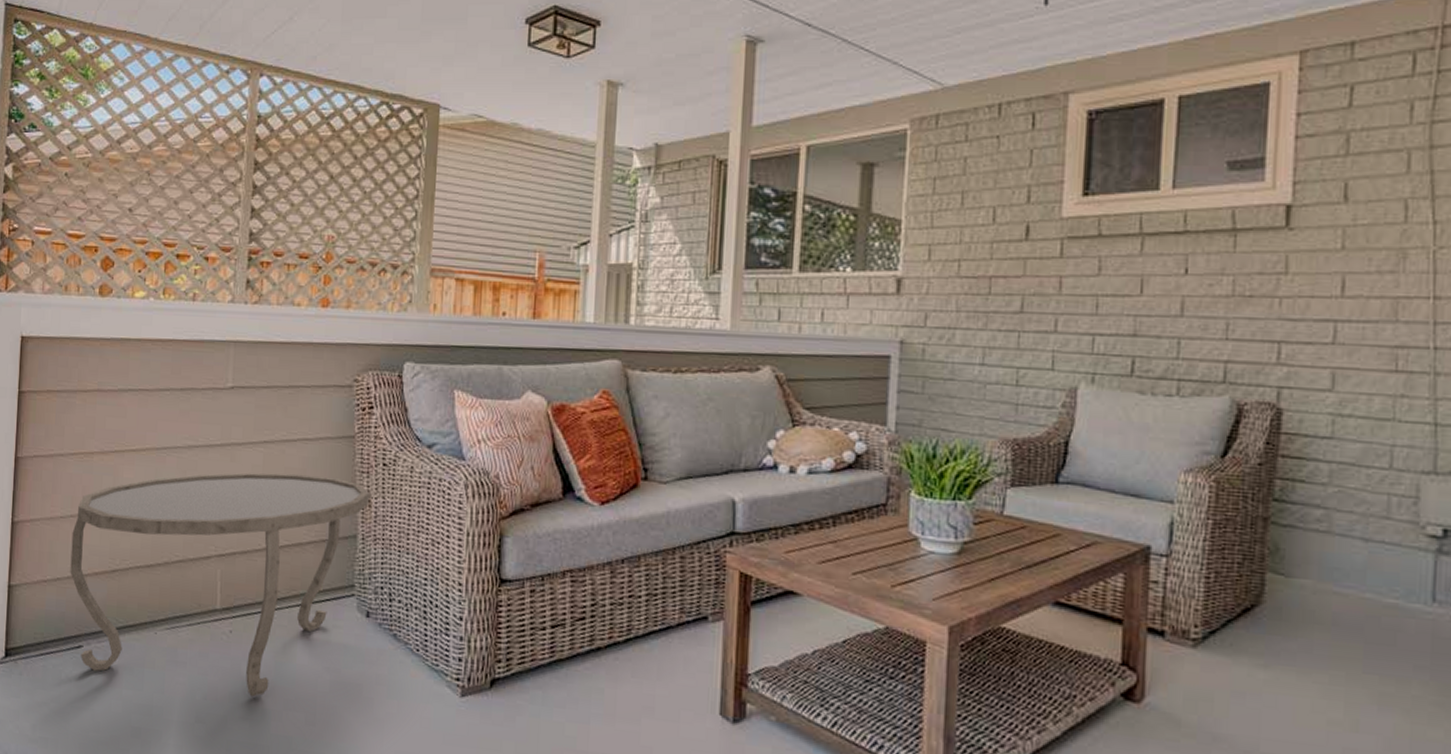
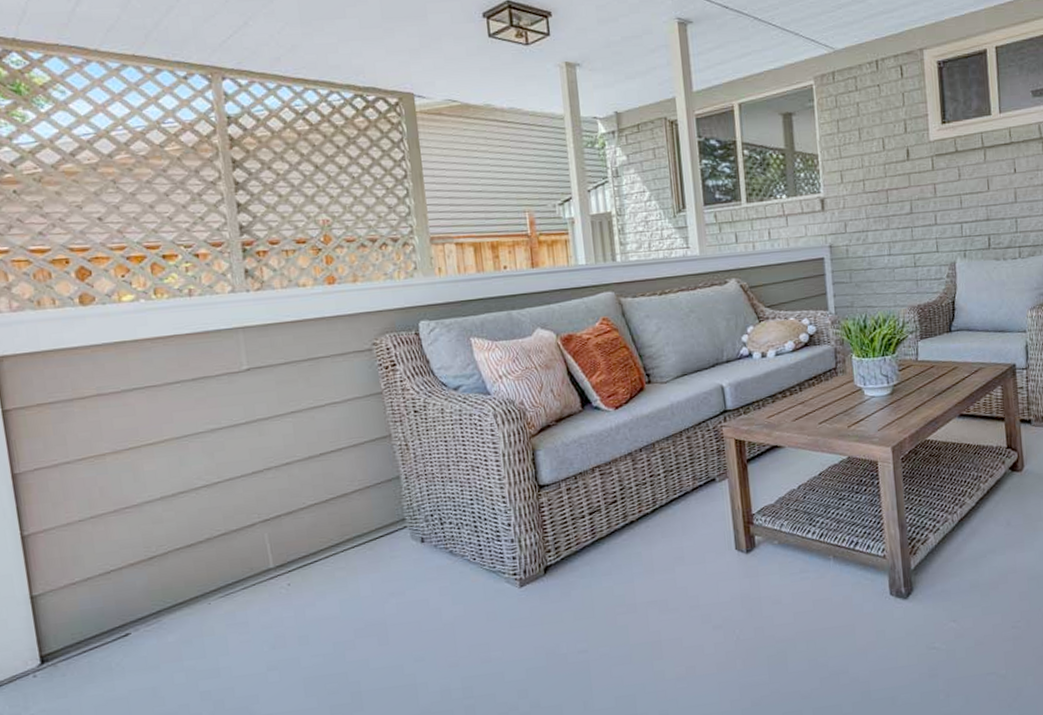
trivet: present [70,473,370,697] -> none [95,431,407,653]

